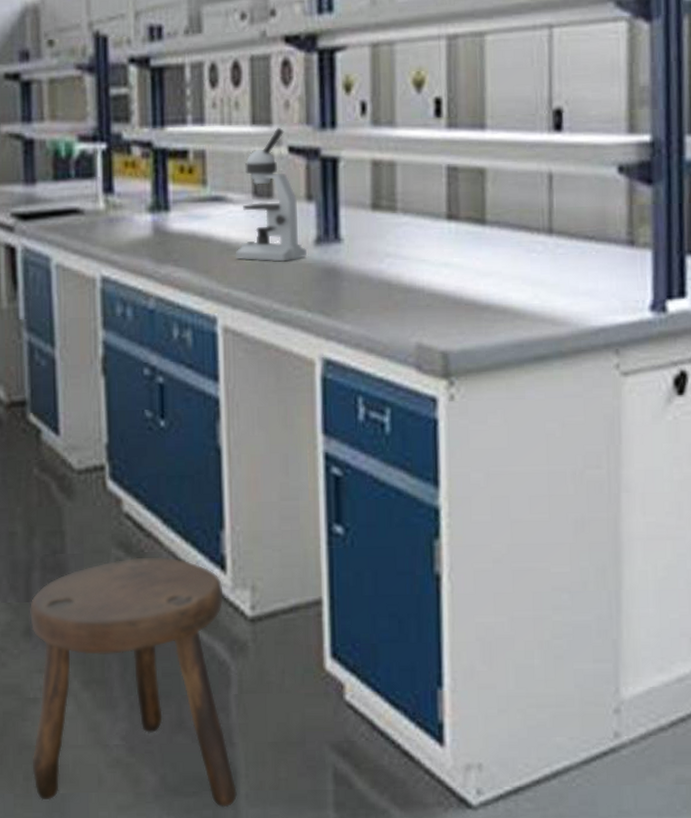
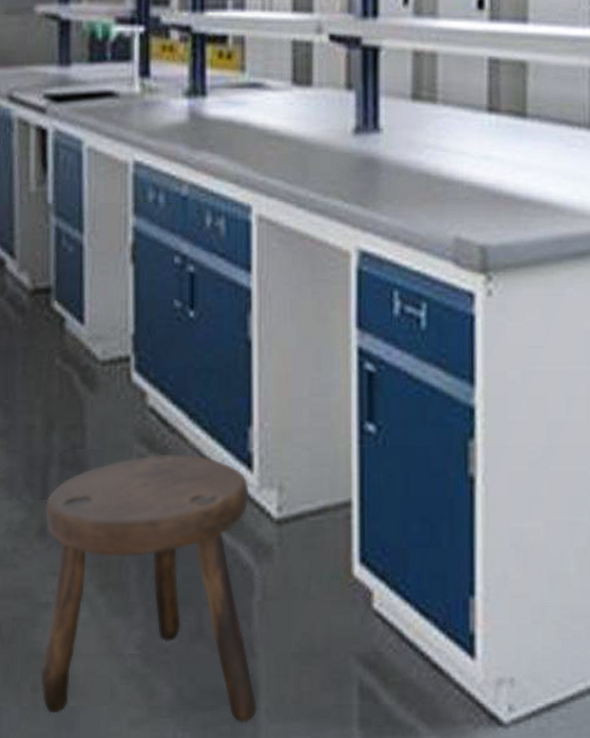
microscope: present [236,127,307,262] -> none [273,15,345,151]

